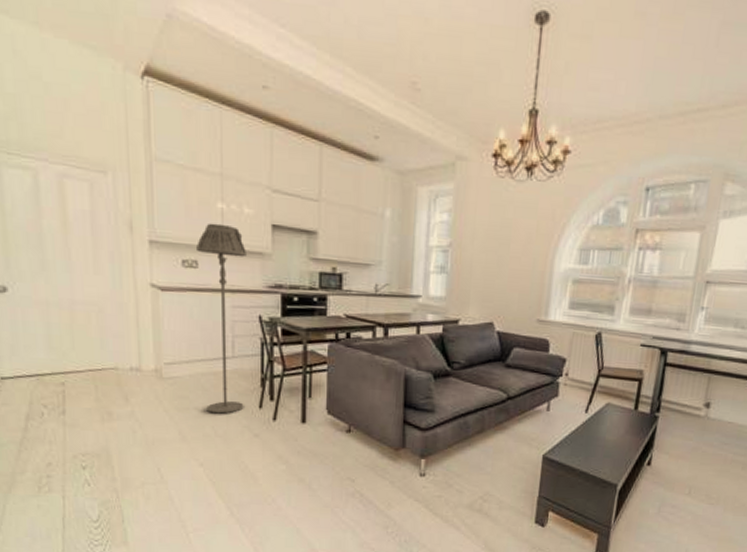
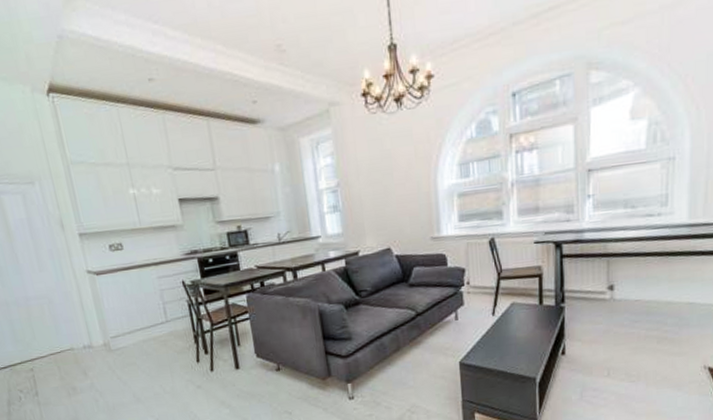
floor lamp: present [195,223,246,414] -> none [118,207,184,374]

